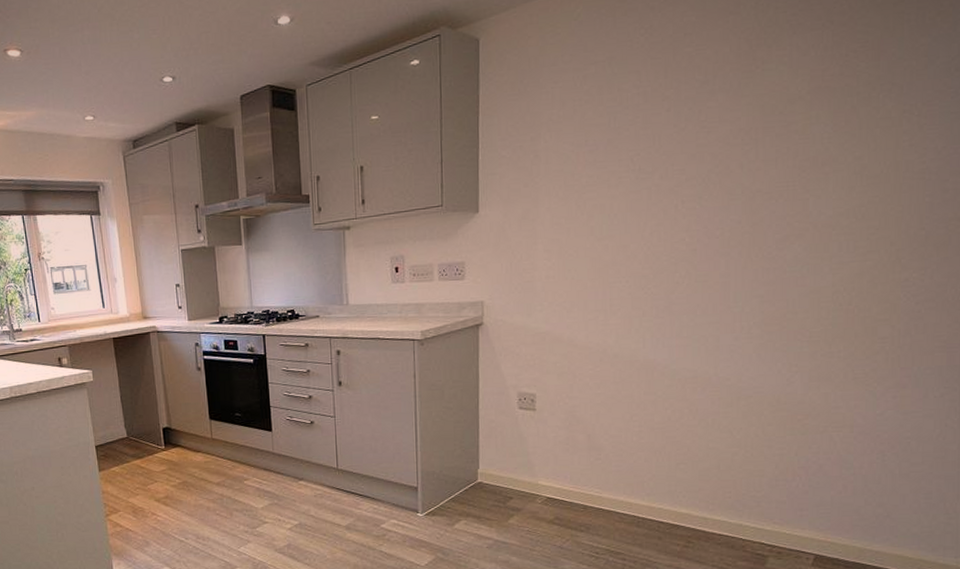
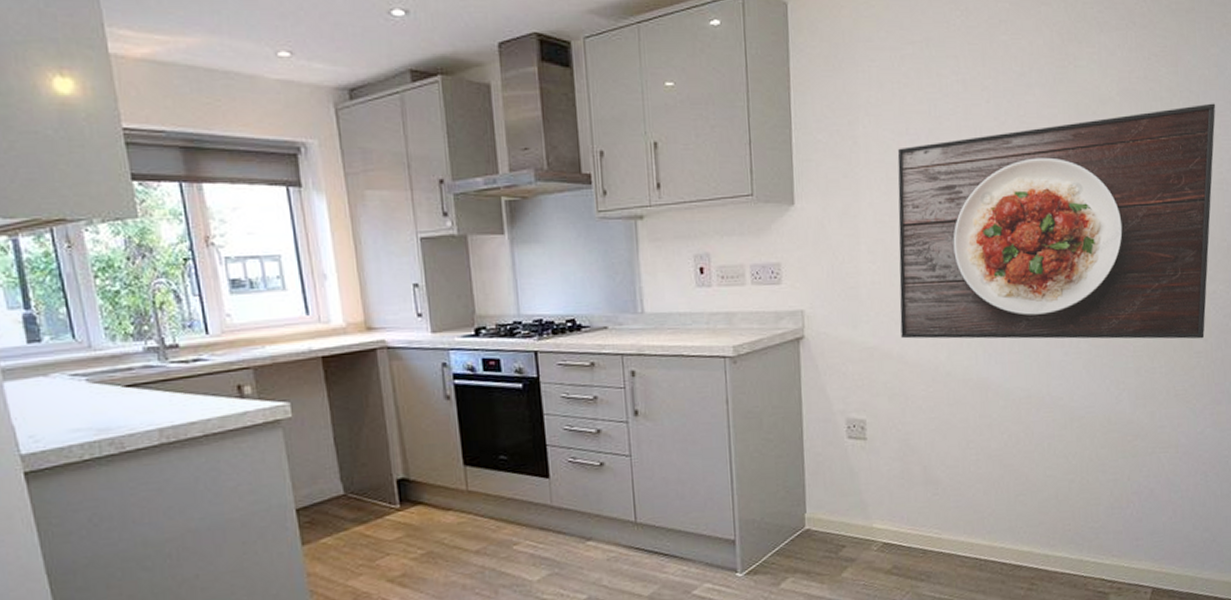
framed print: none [572,93,923,326] -> present [897,103,1216,339]

